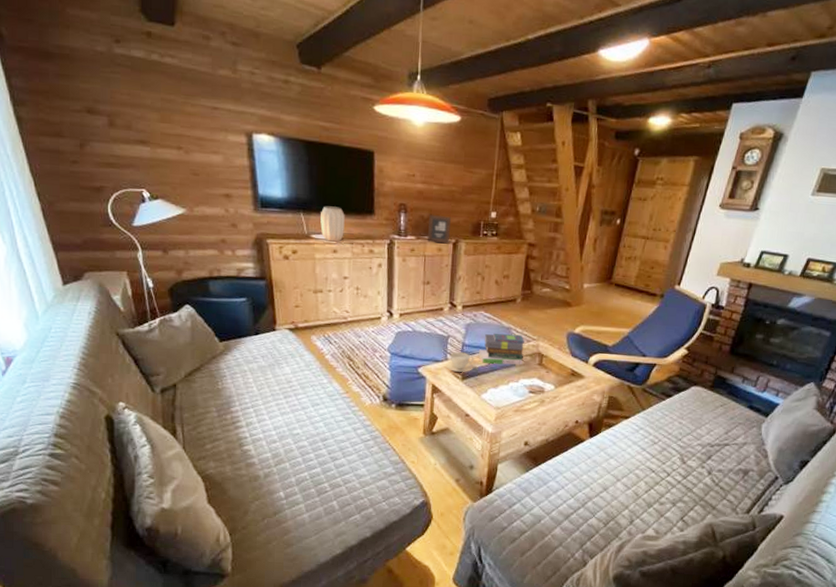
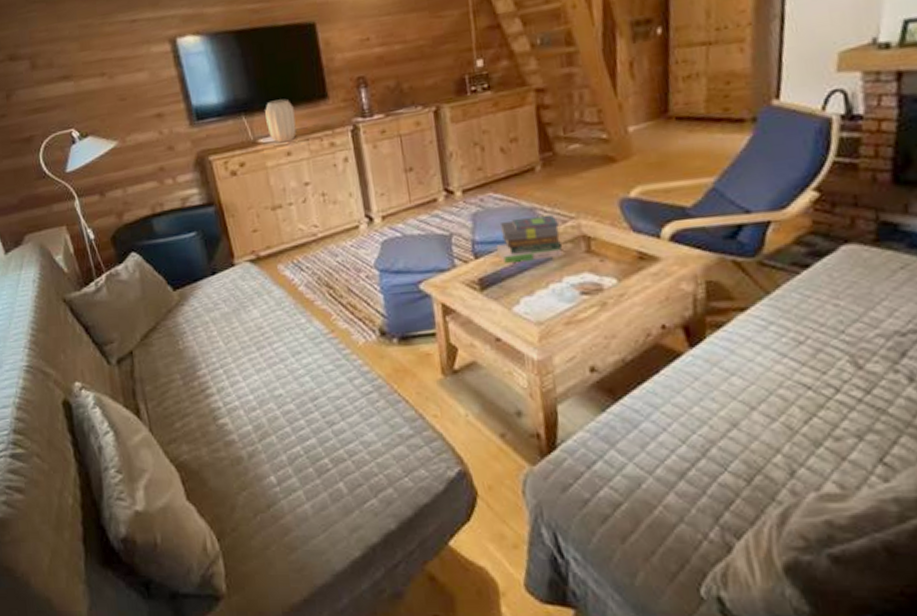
picture frame: present [428,215,451,244] -> none [396,78,428,118]
teacup: present [445,352,474,372] -> none [453,253,494,281]

